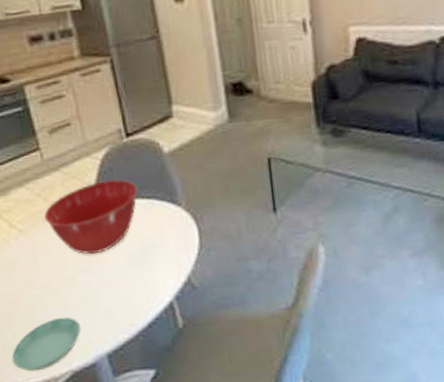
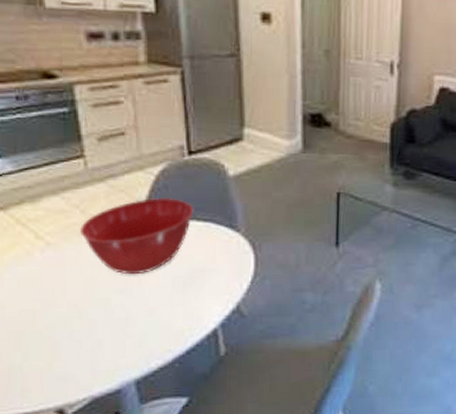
saucer: present [11,317,81,371] -> none [18,339,107,397]

